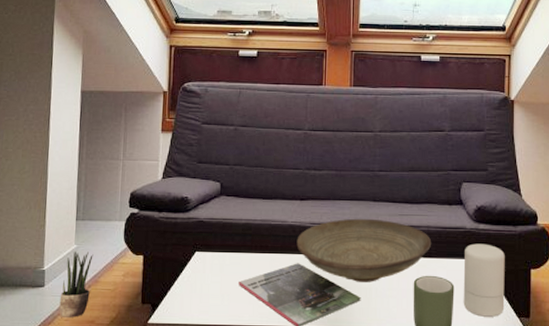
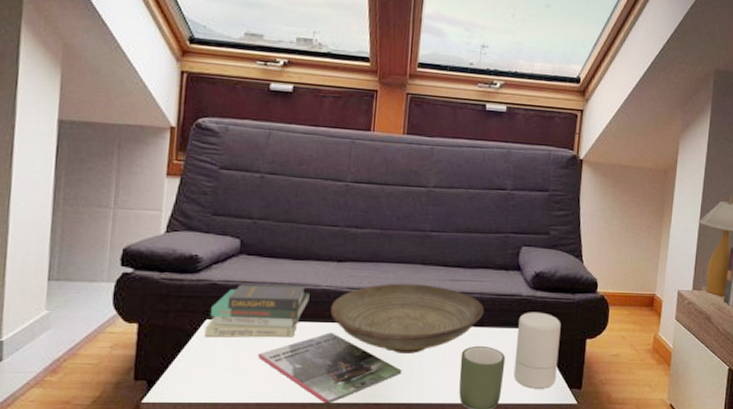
potted plant: present [59,251,93,318] -> none [22,318,71,398]
books: none [195,221,279,268] -> present [204,284,310,338]

